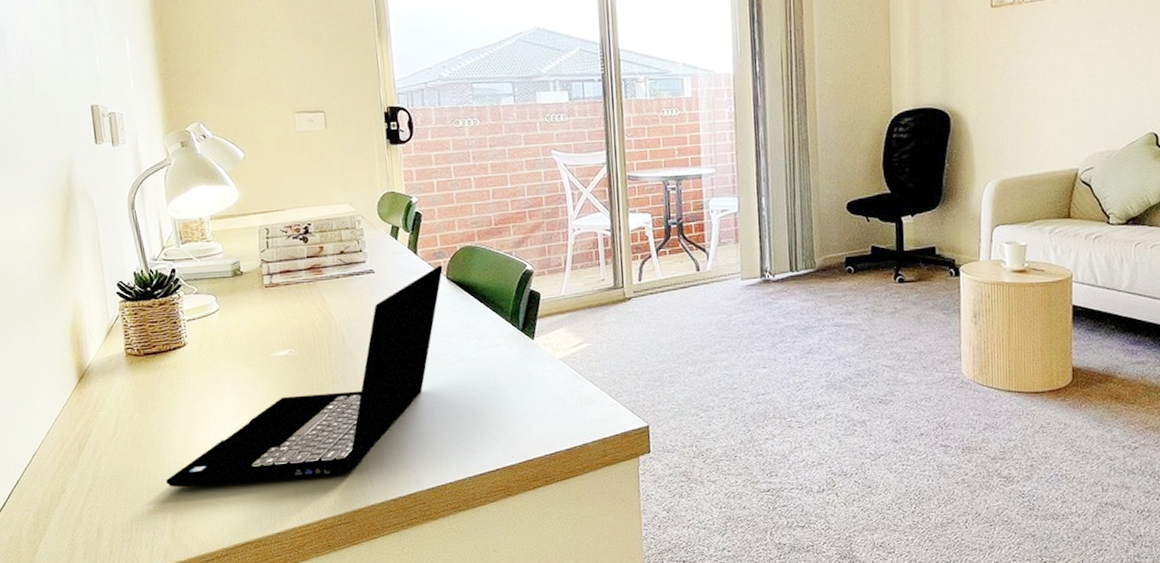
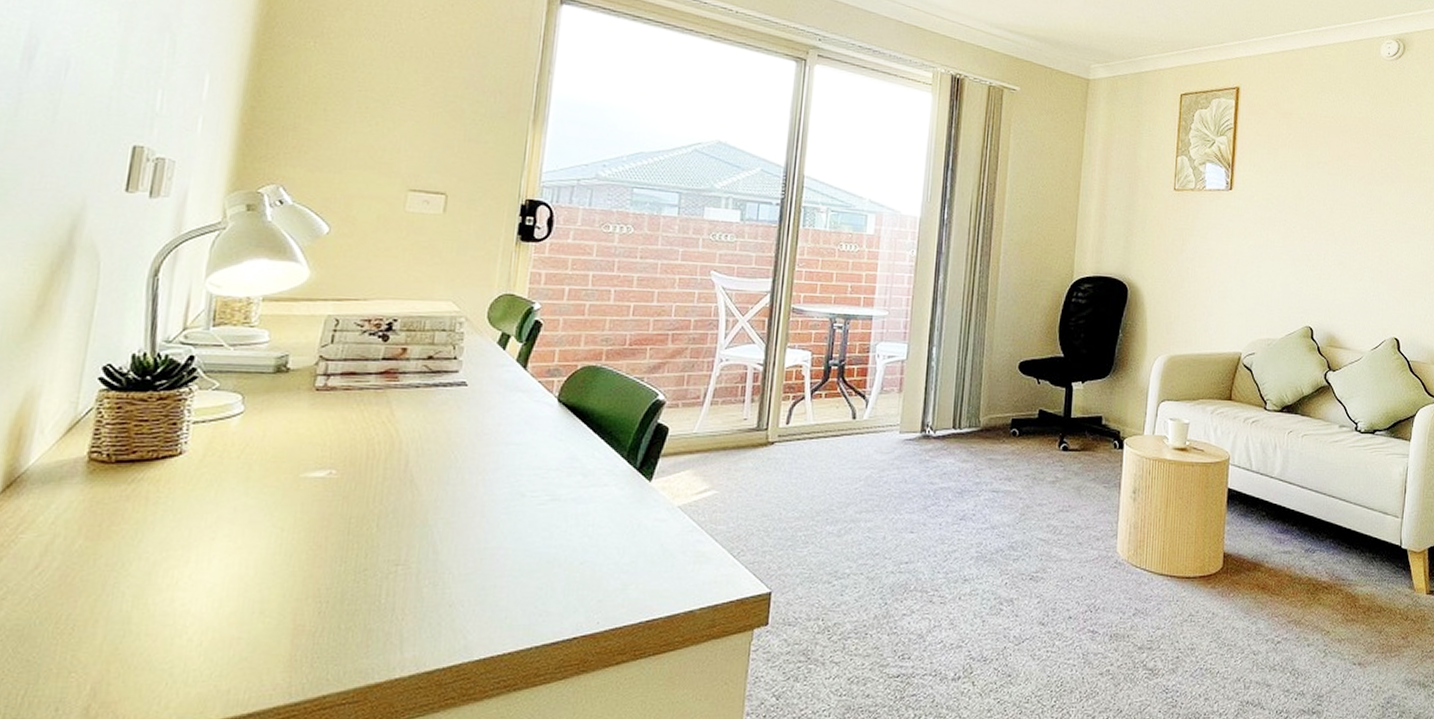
laptop computer: present [166,265,443,488] -> none [98,385,556,646]

